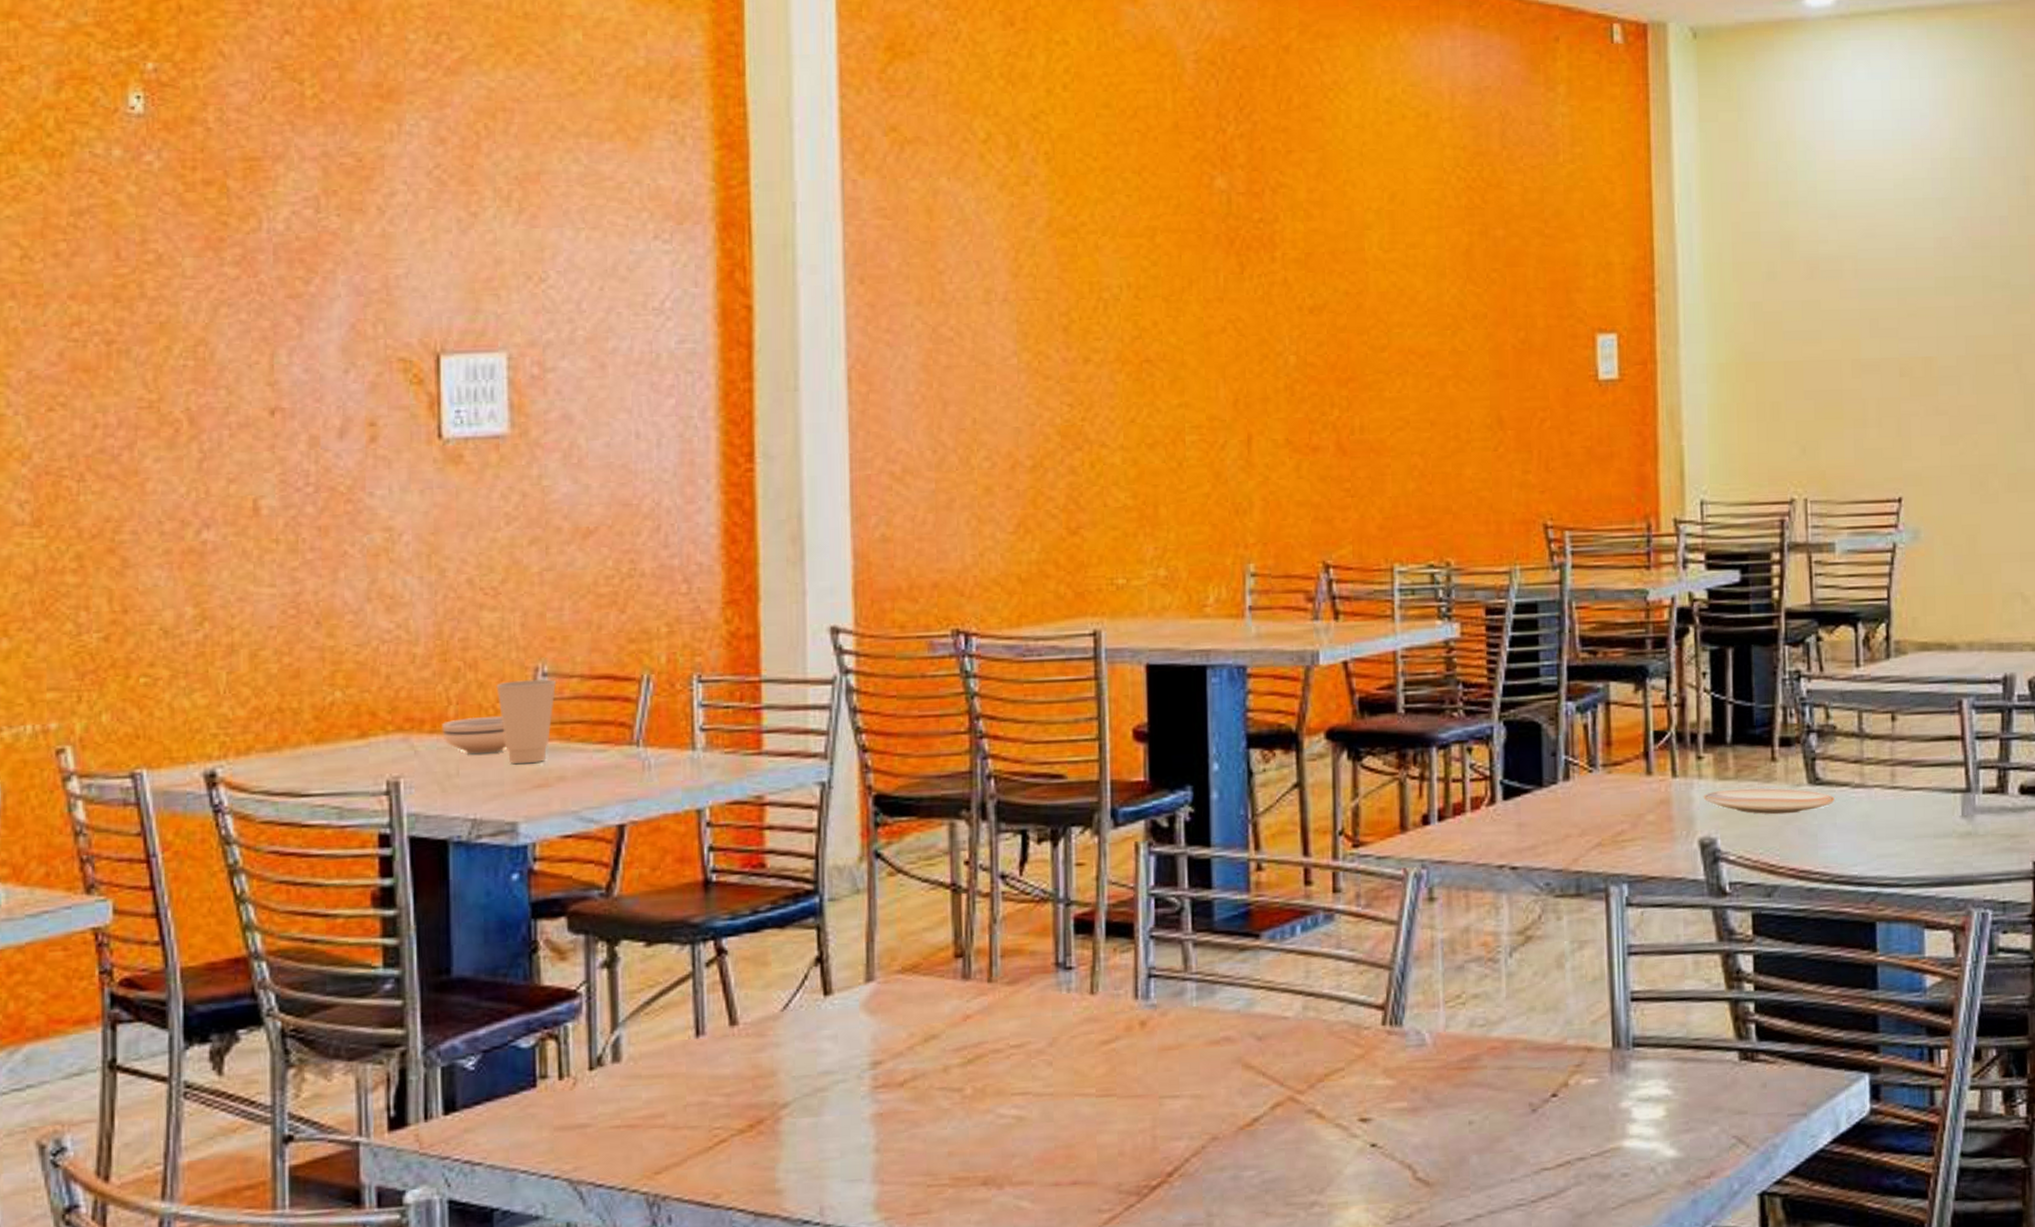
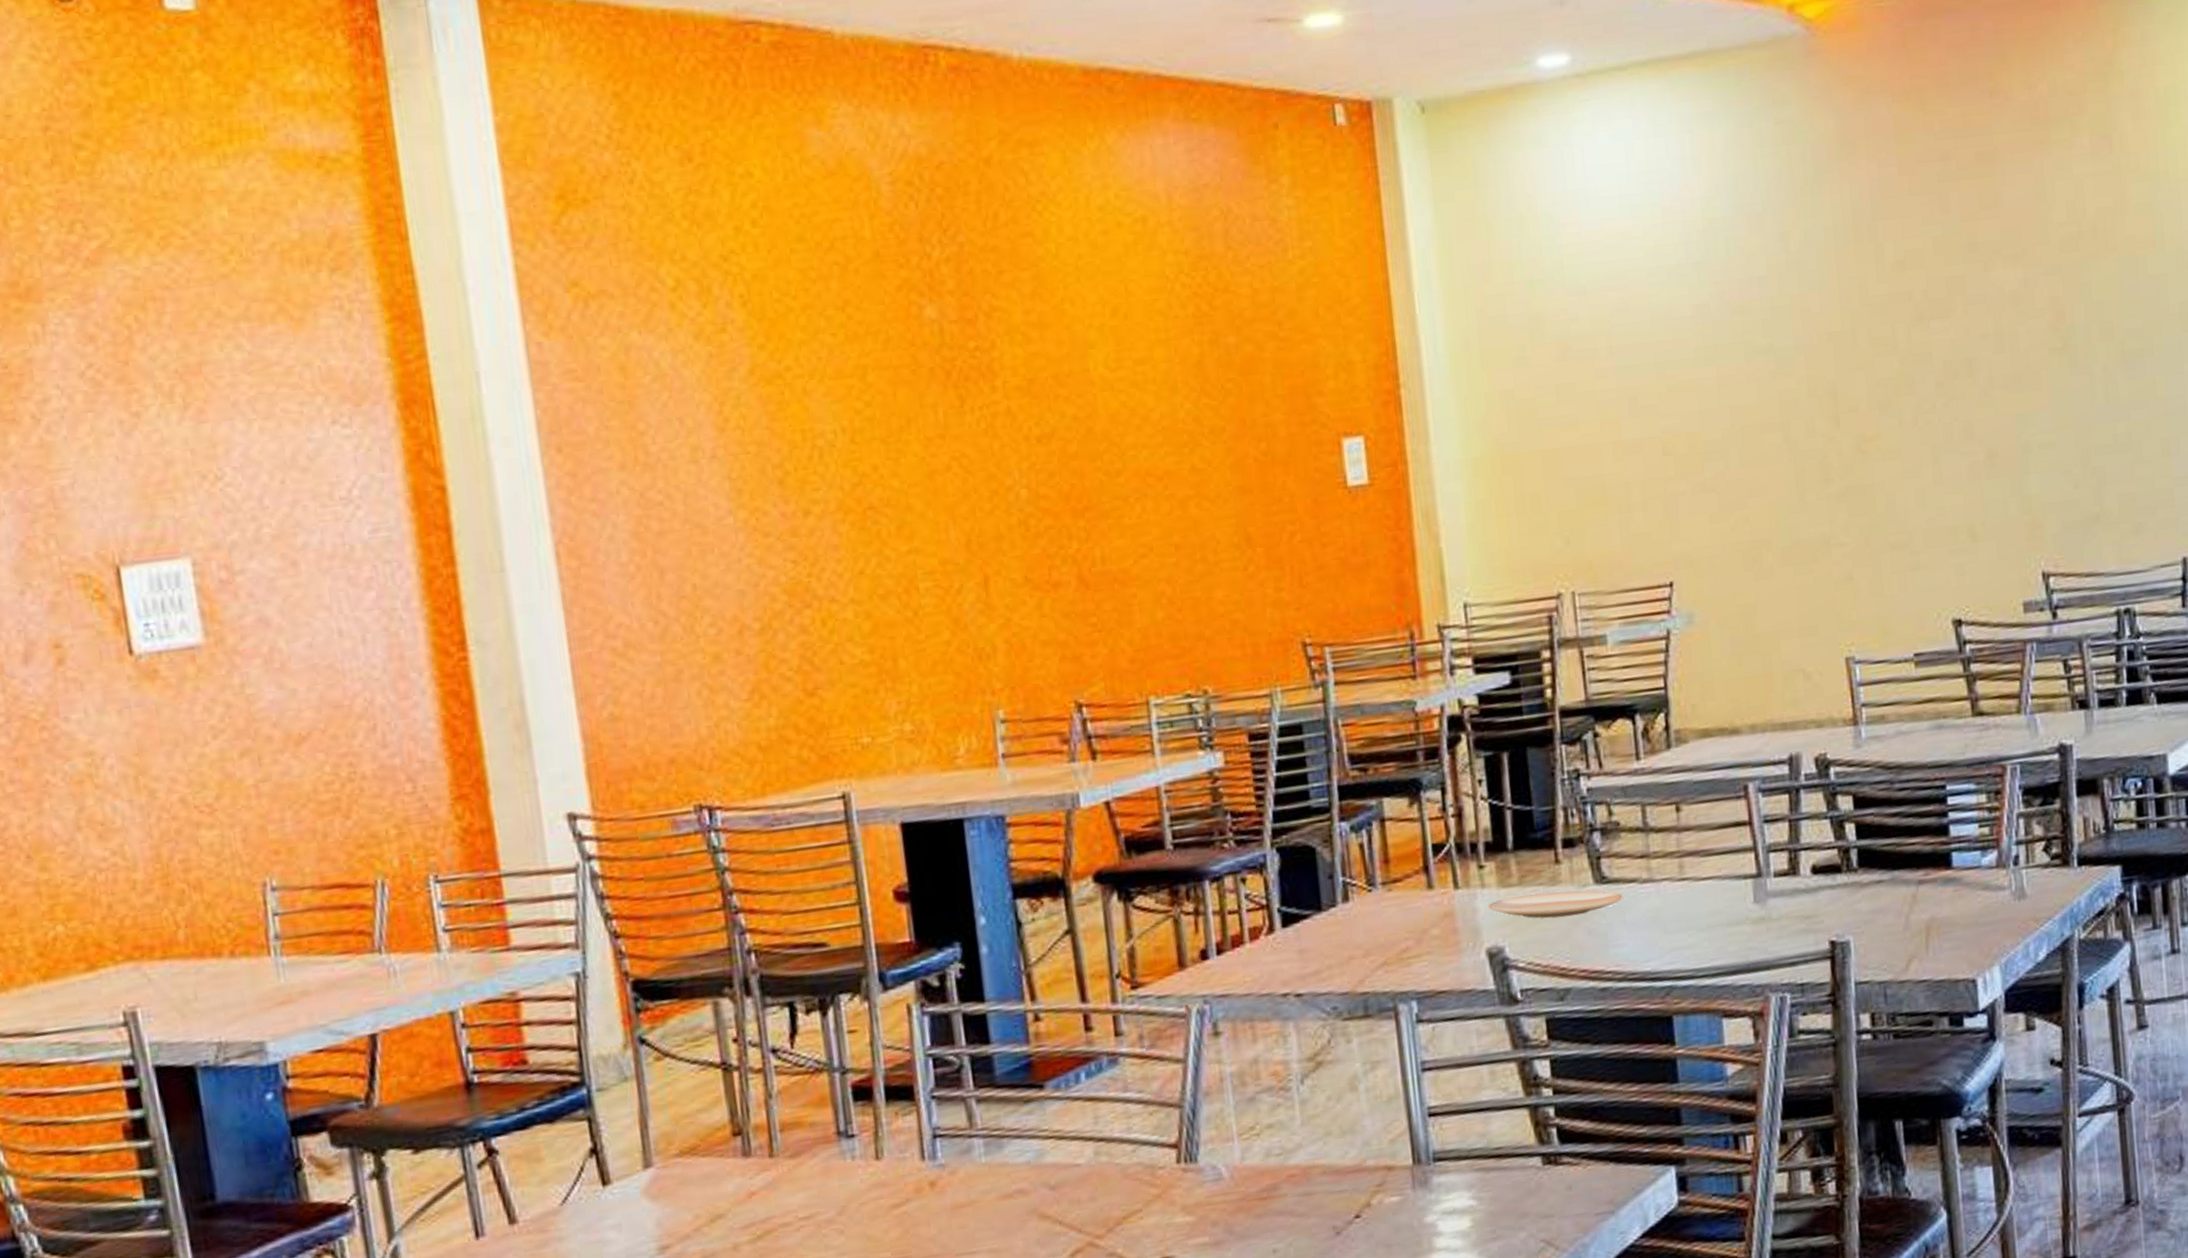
bowl: present [442,716,507,754] -> none [173,936,243,977]
cup: present [496,679,557,764] -> none [224,893,288,983]

